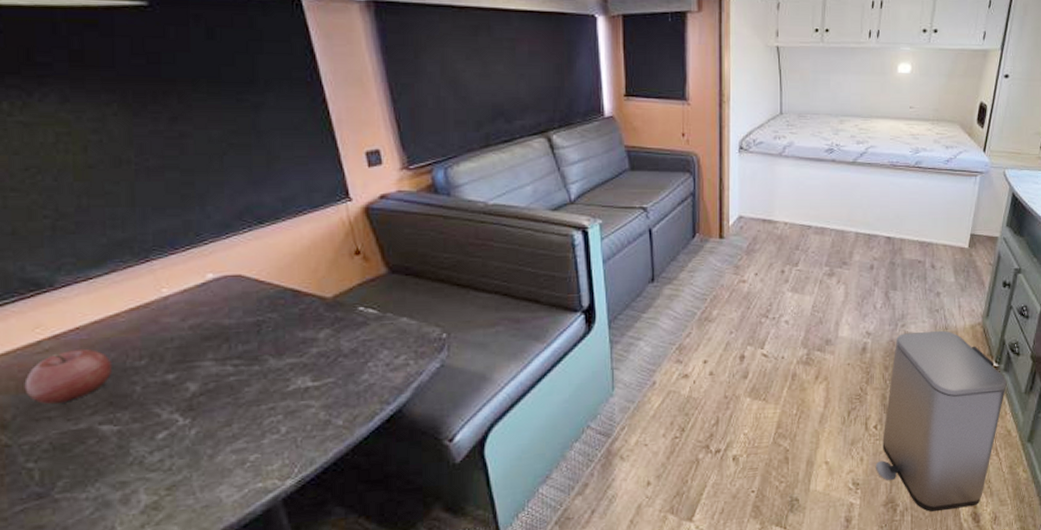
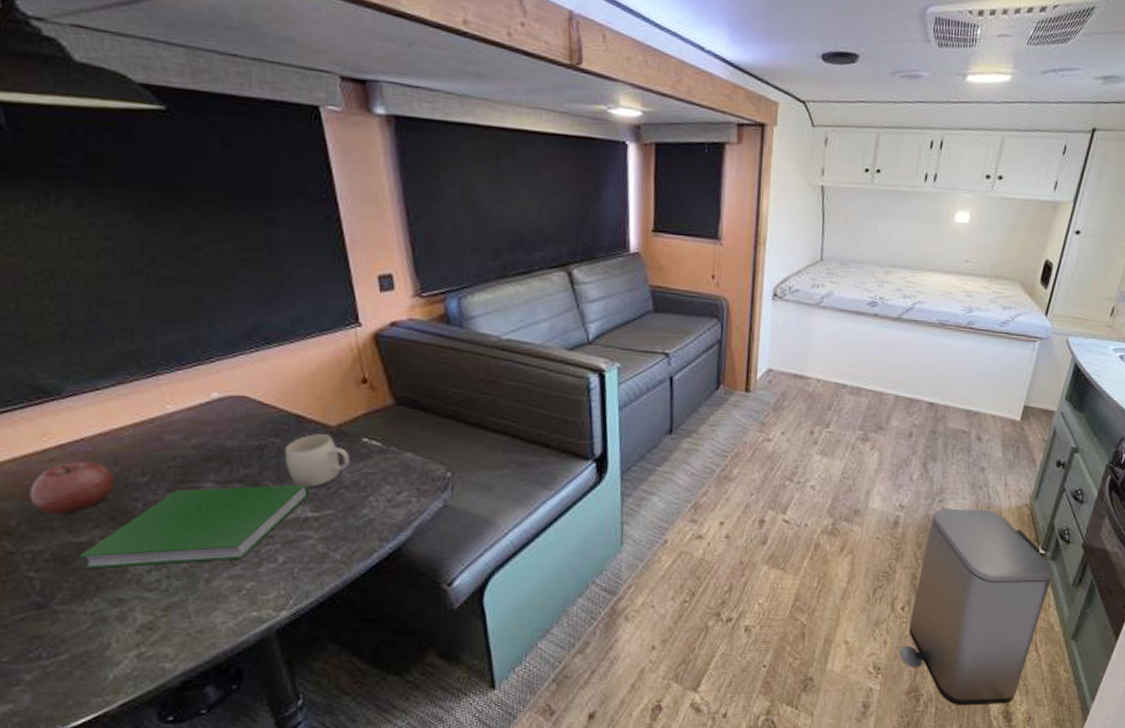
hardcover book: none [78,356,309,456] -> present [78,484,309,570]
mug: none [282,304,347,359] -> present [284,433,350,488]

